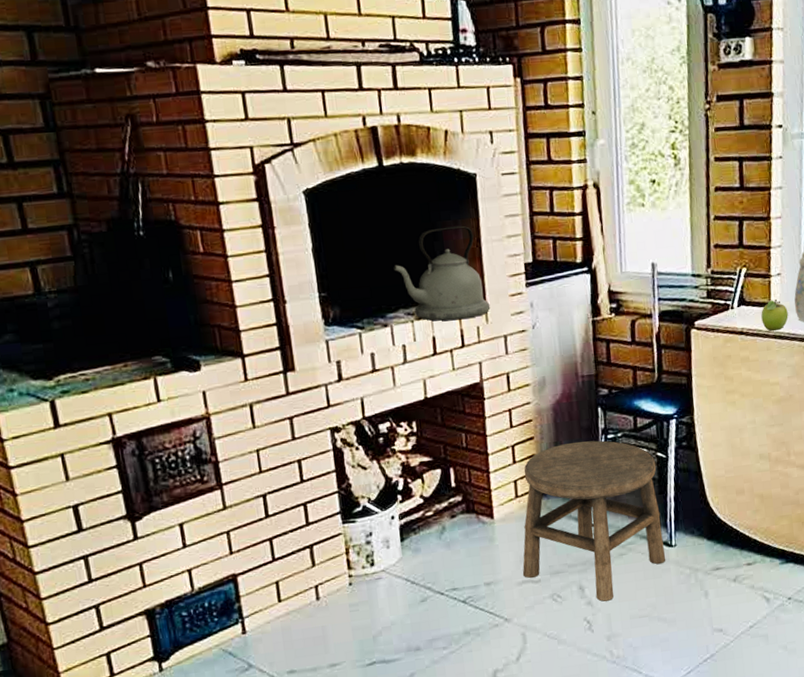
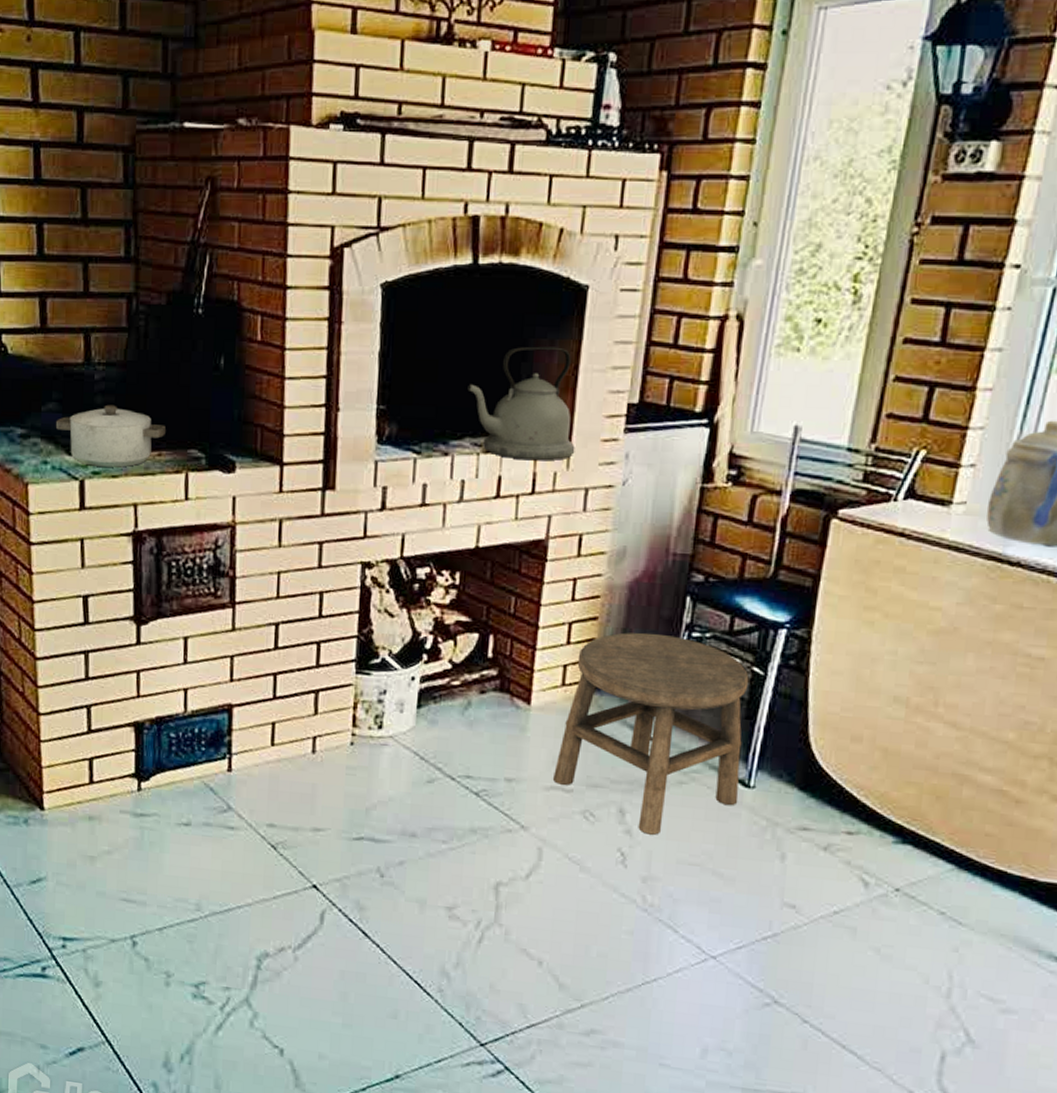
cooking pot: none [16,327,128,386] -> present [56,404,166,468]
fruit: present [761,298,788,332] -> none [934,497,976,540]

